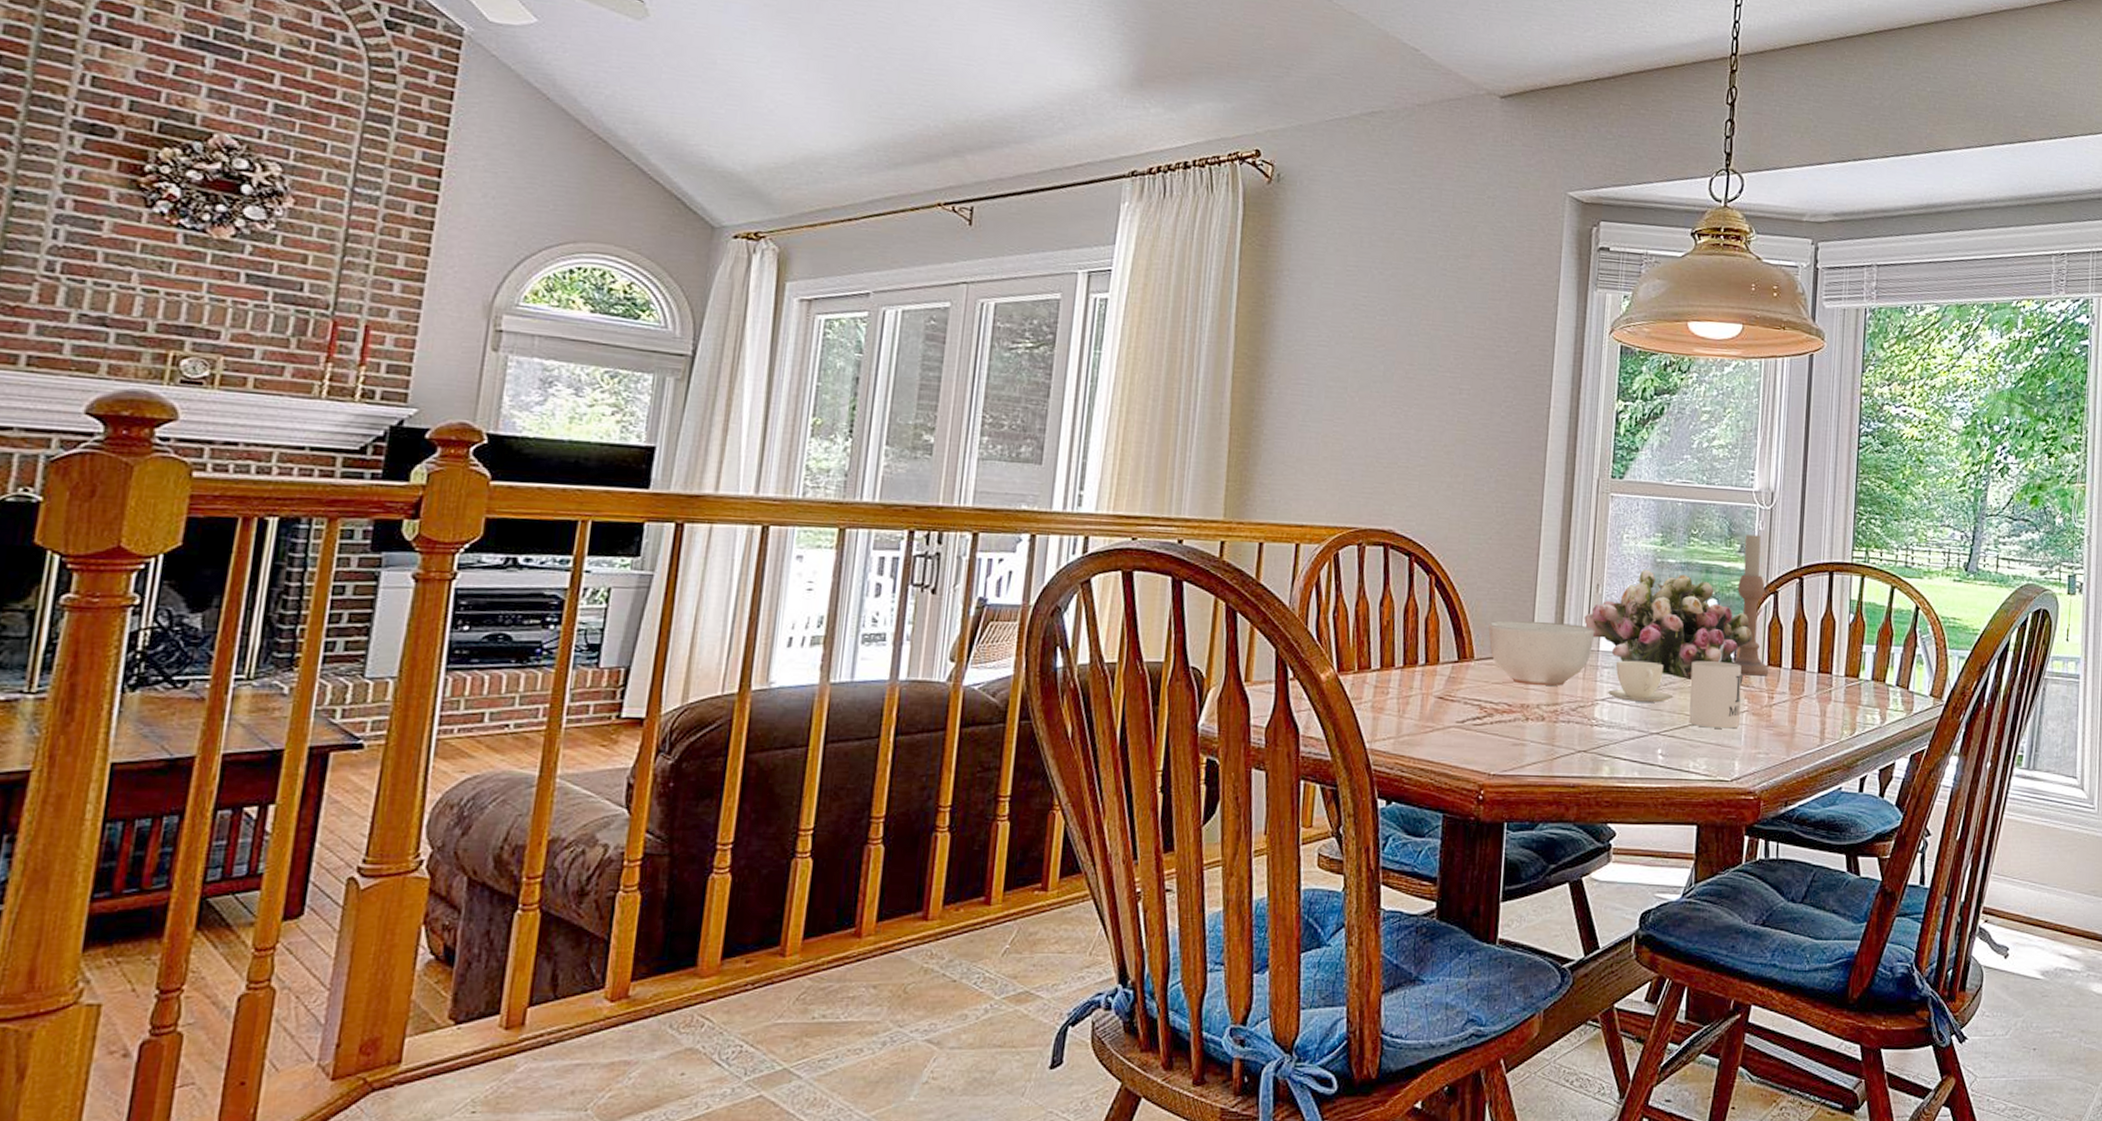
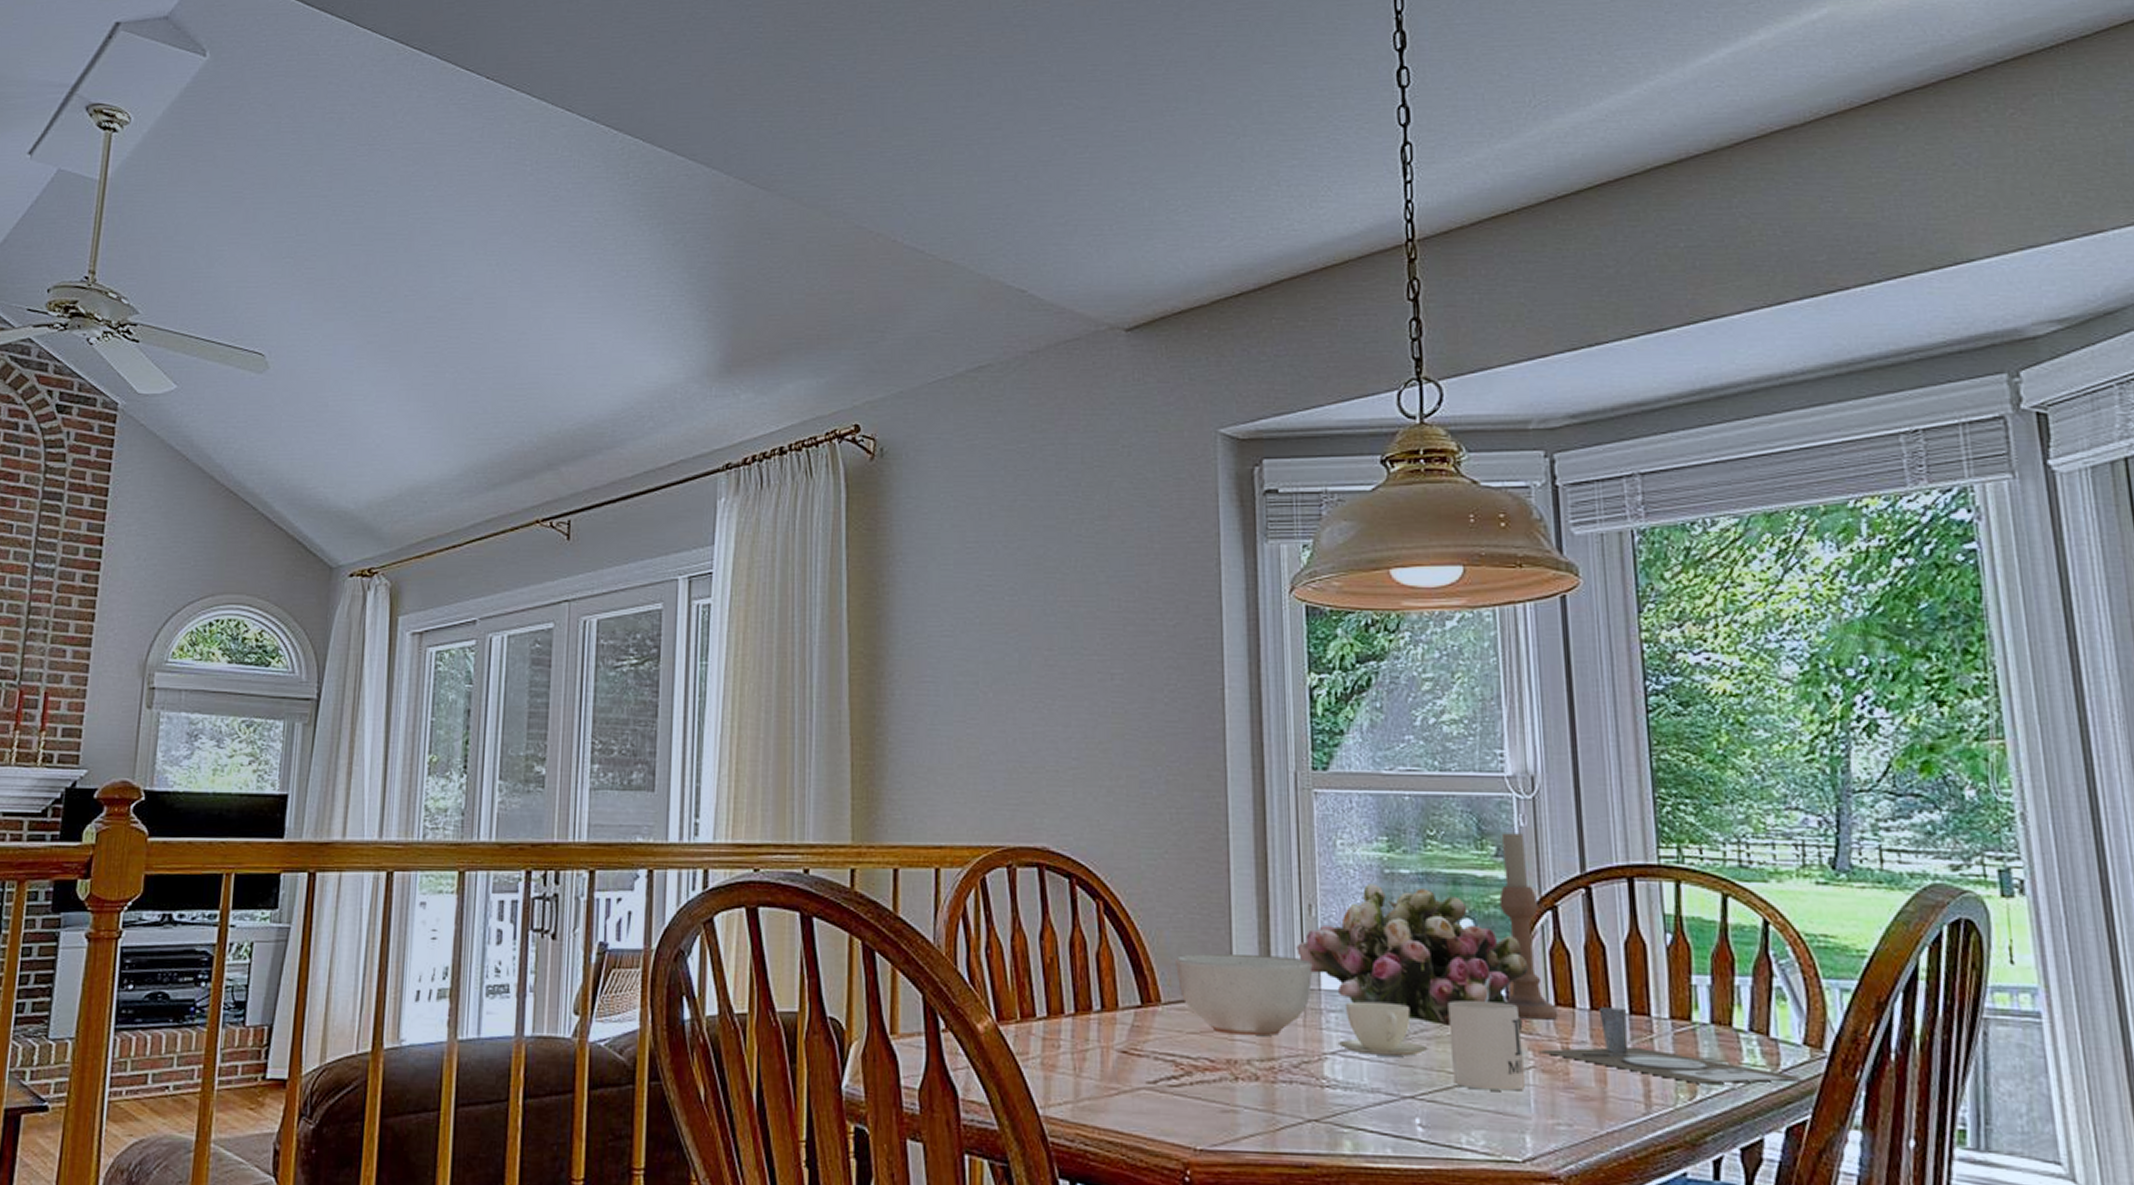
place setting: none [1752,667,1927,724] -> present [1539,1007,1805,1084]

